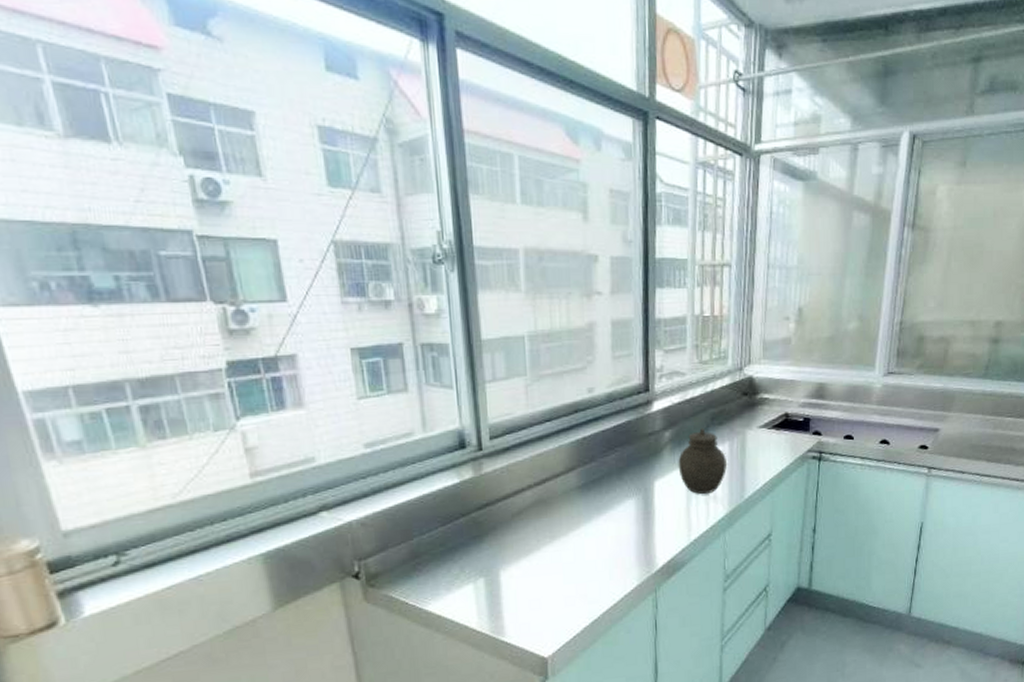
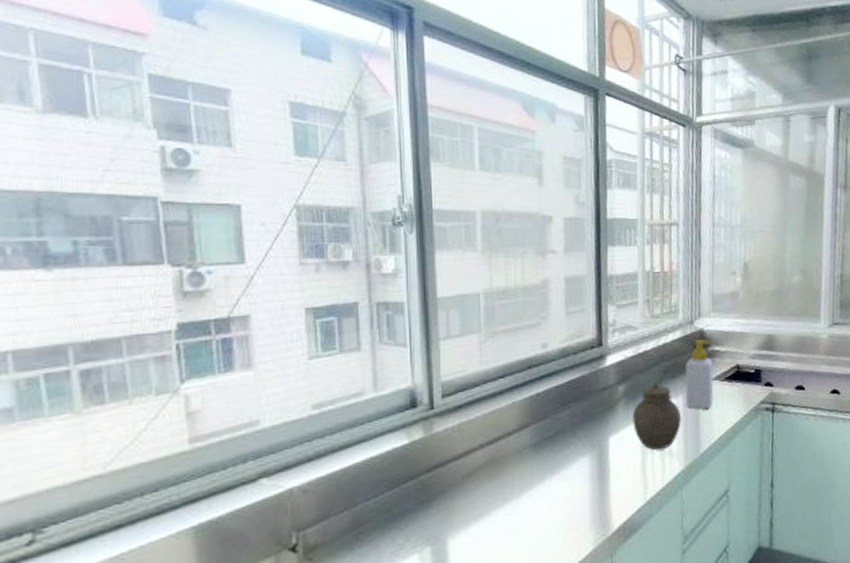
soap bottle: none [731,387,762,457] -> present [685,340,714,410]

